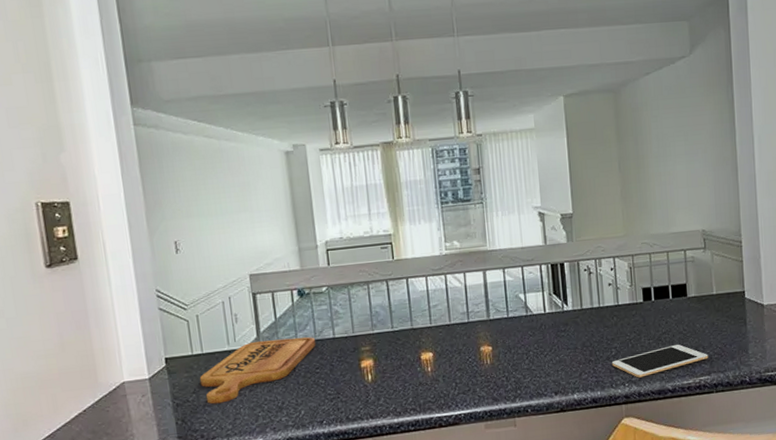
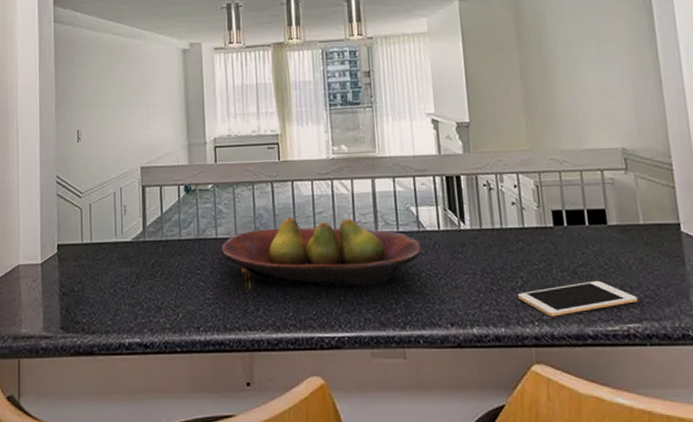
cutting board: present [199,336,316,404] -> none [86,234,199,297]
fruit bowl: none [339,309,530,374] -> present [221,216,422,287]

